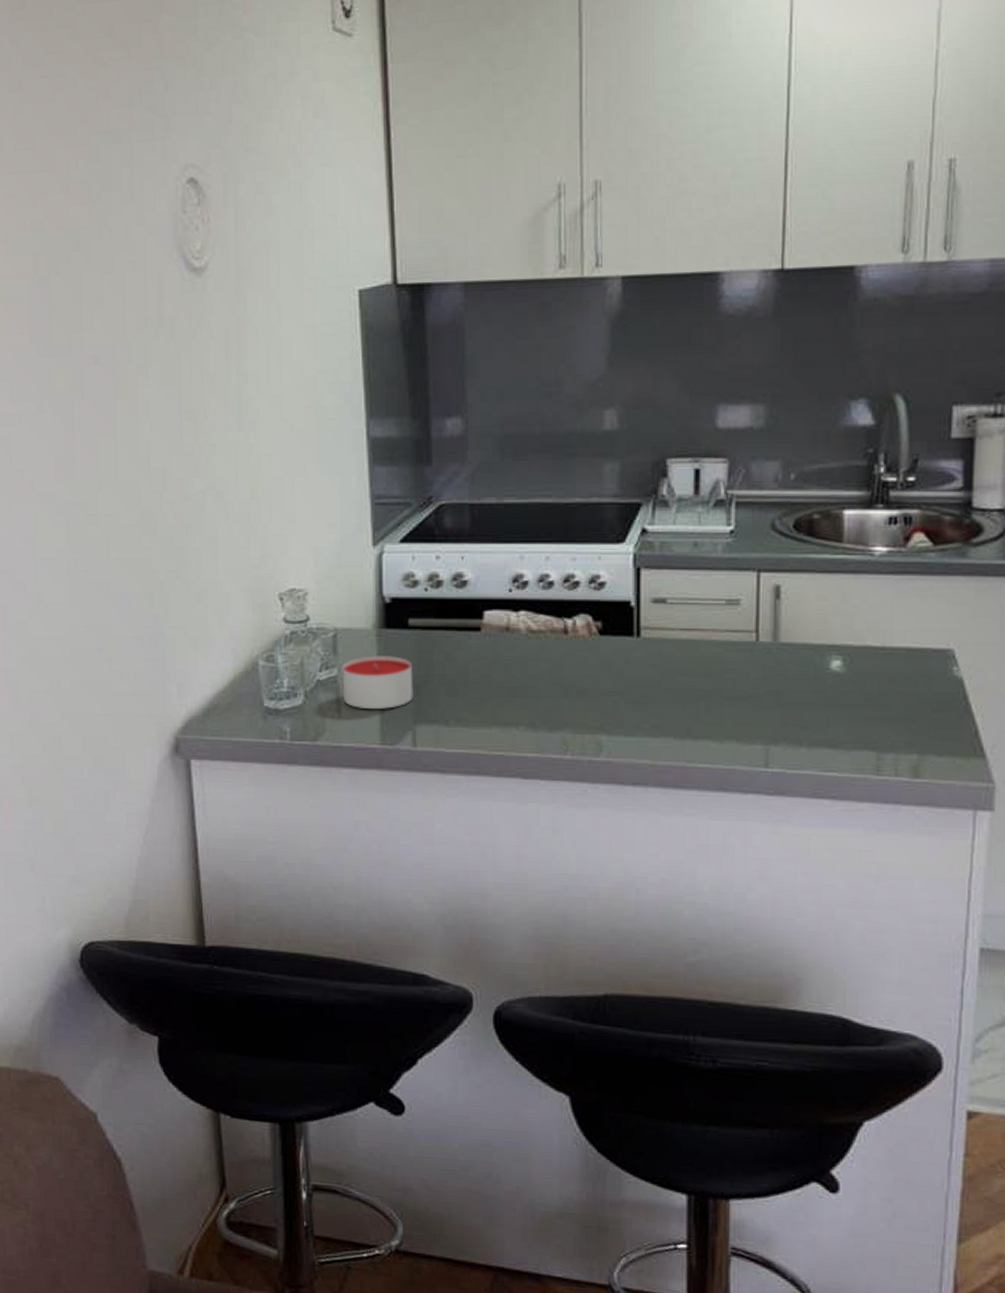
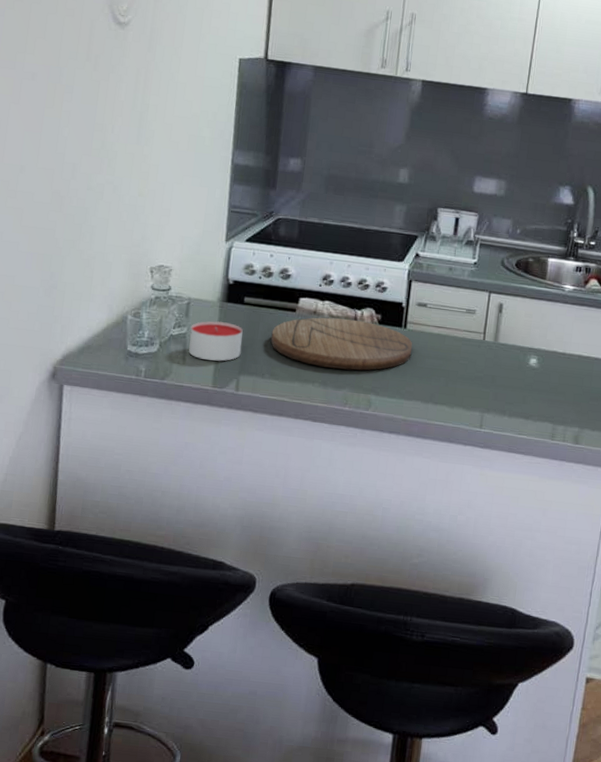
cutting board: none [451,634,653,703] -> present [270,317,413,371]

